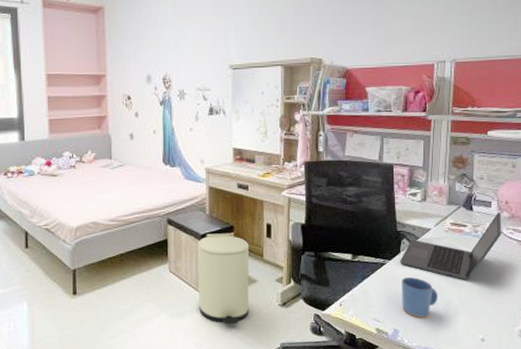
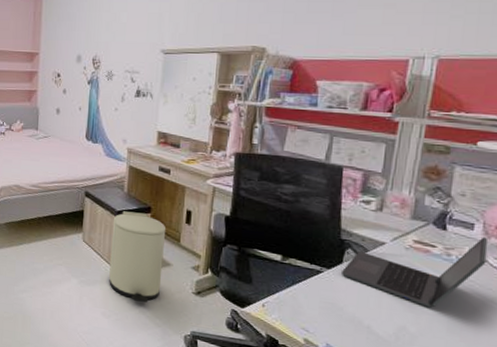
mug: present [402,277,437,318] -> none [339,290,388,340]

